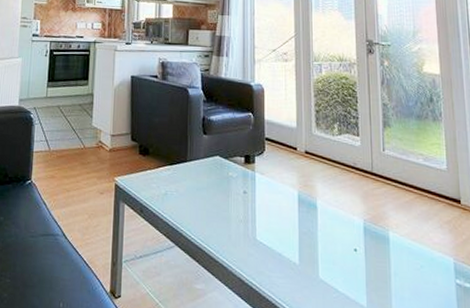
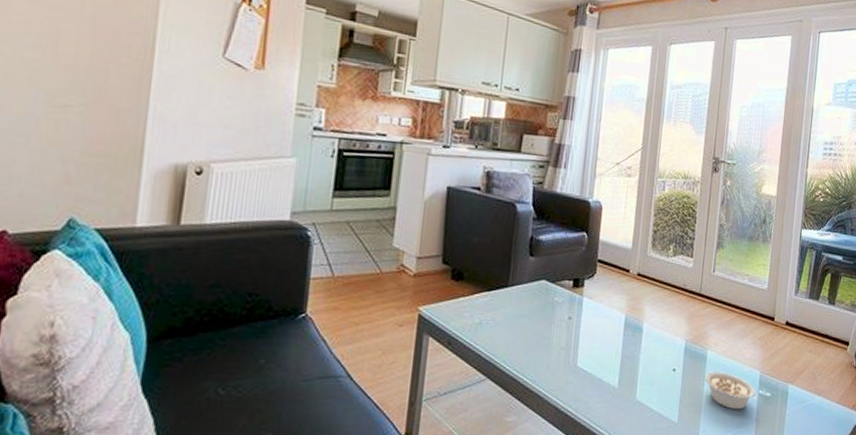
legume: none [390,255,458,300] -> present [704,372,759,410]

